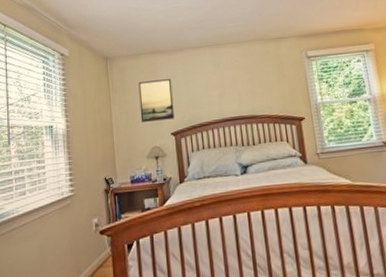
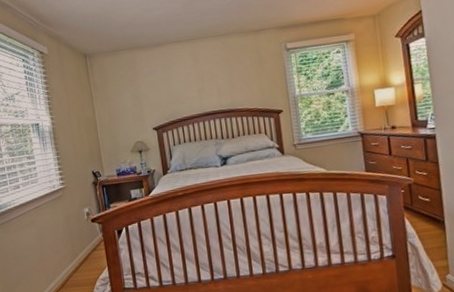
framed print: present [138,79,175,122] -> none [118,74,156,118]

